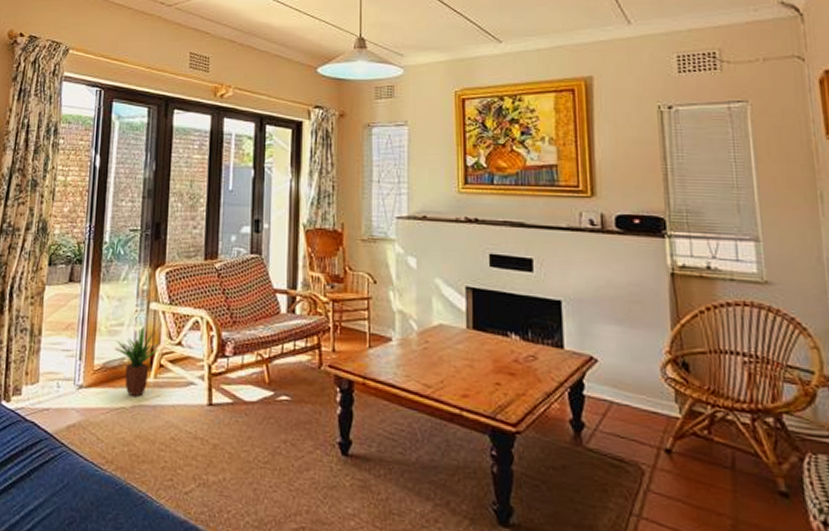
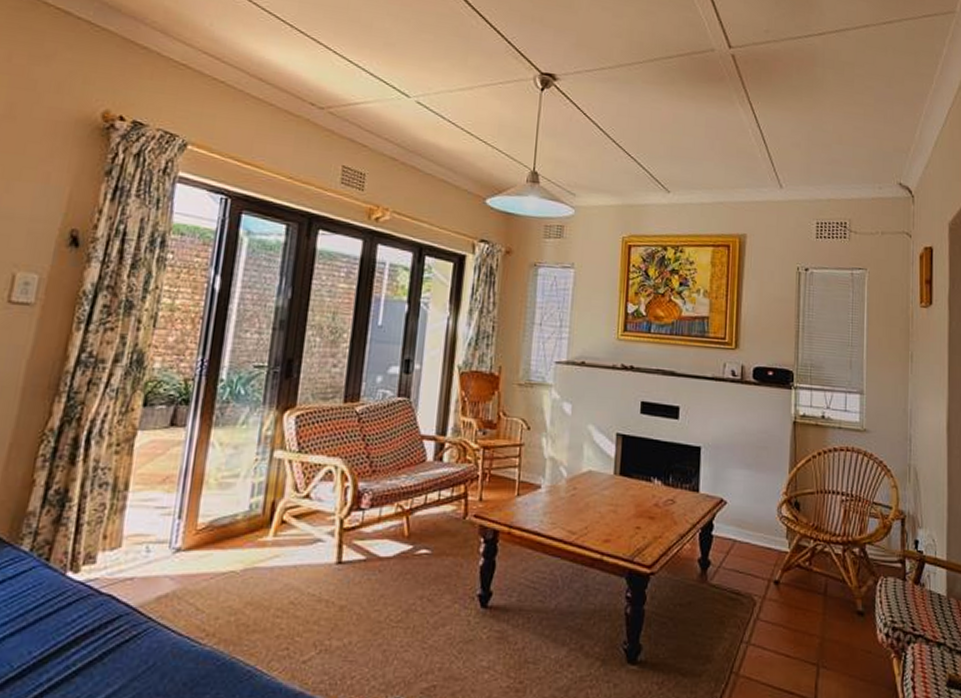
potted plant: present [114,325,160,398] -> none [225,476,283,559]

